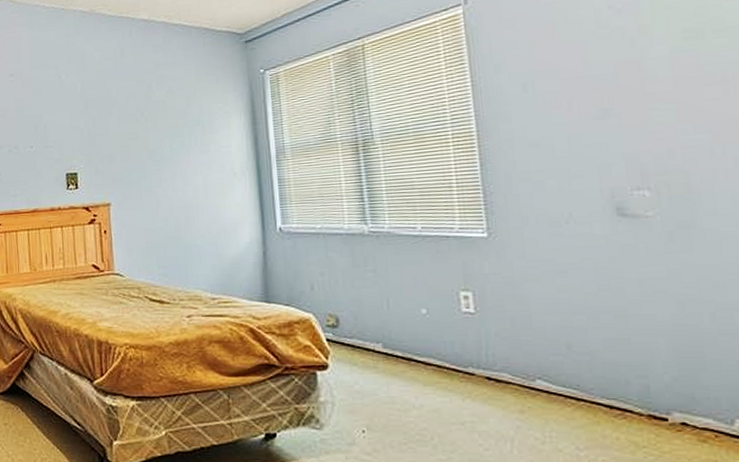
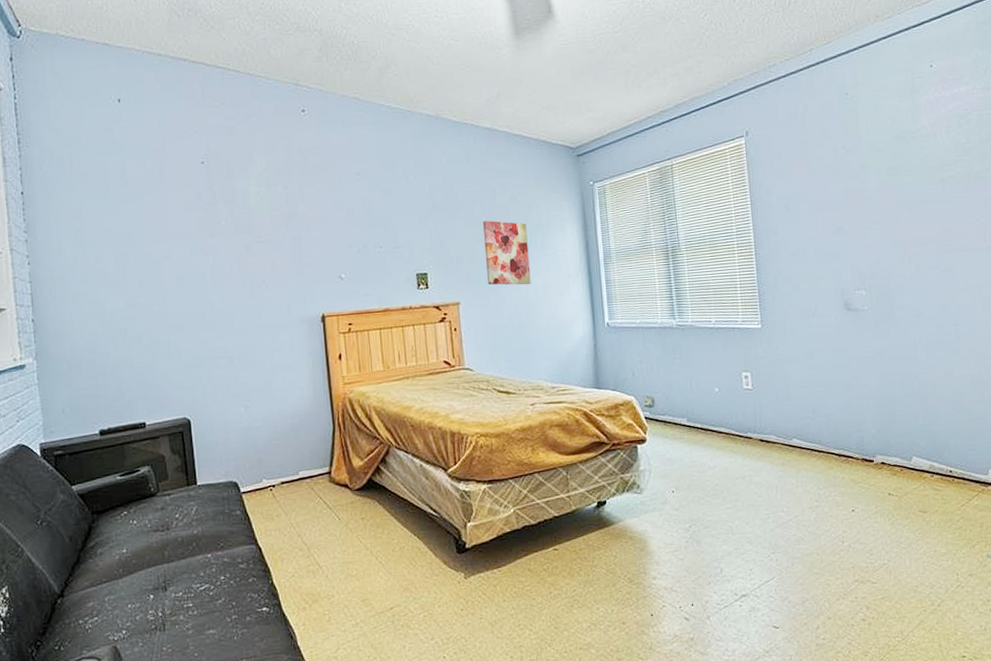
wall art: none [137,116,190,185] -> present [483,220,531,285]

